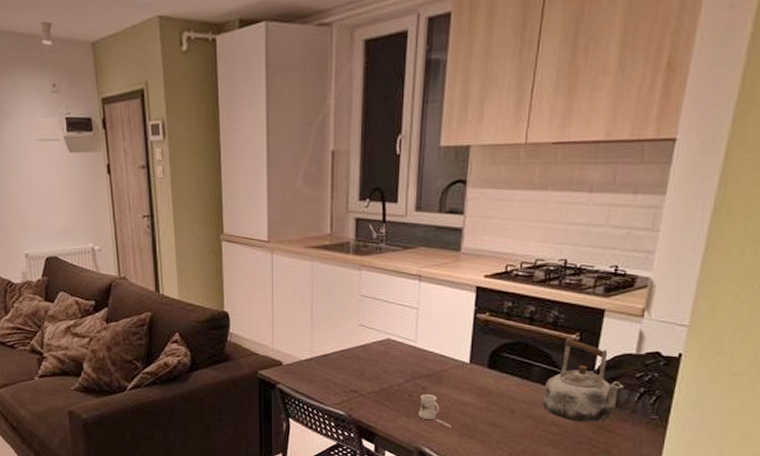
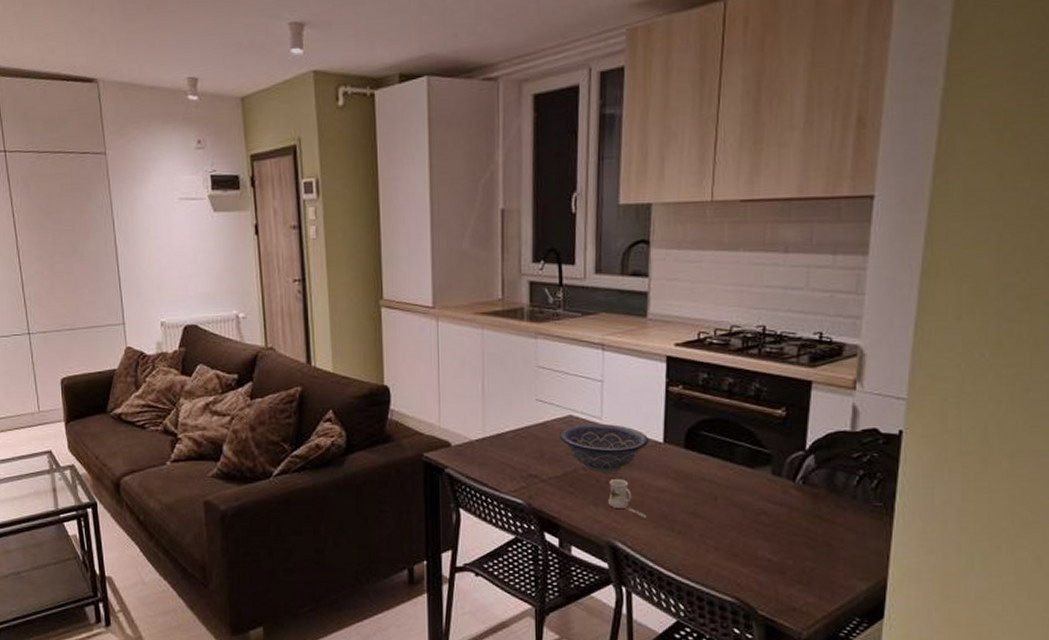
decorative bowl: none [378,345,457,389] -> present [560,423,649,473]
kettle: present [543,337,624,422] -> none [750,412,840,511]

